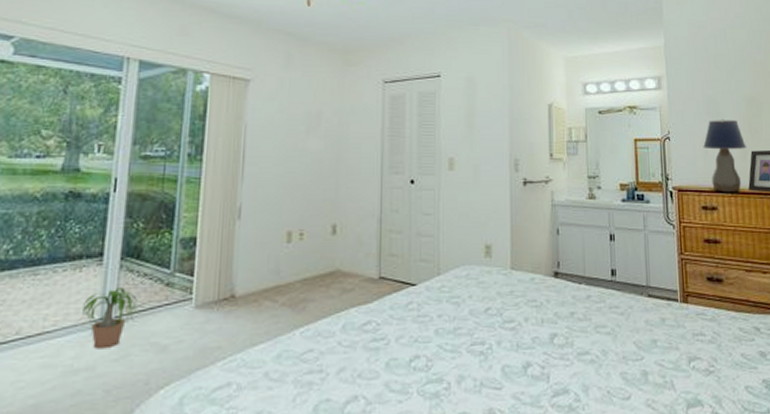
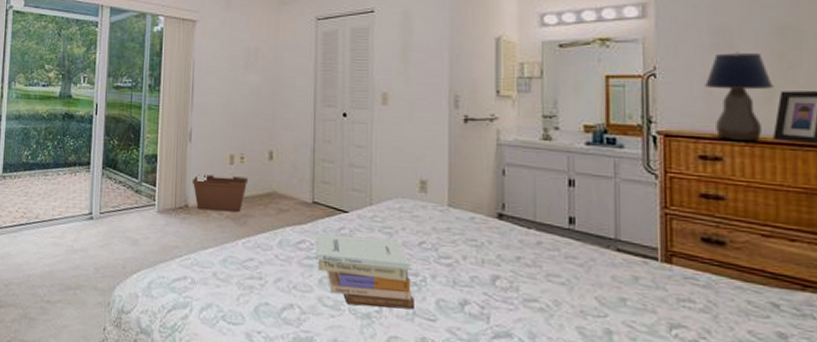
potted plant: present [76,287,140,349] -> none [74,190,117,237]
bicycle basket: none [240,256,309,299] -> present [192,174,249,213]
books: none [383,309,481,386] -> present [316,233,414,310]

